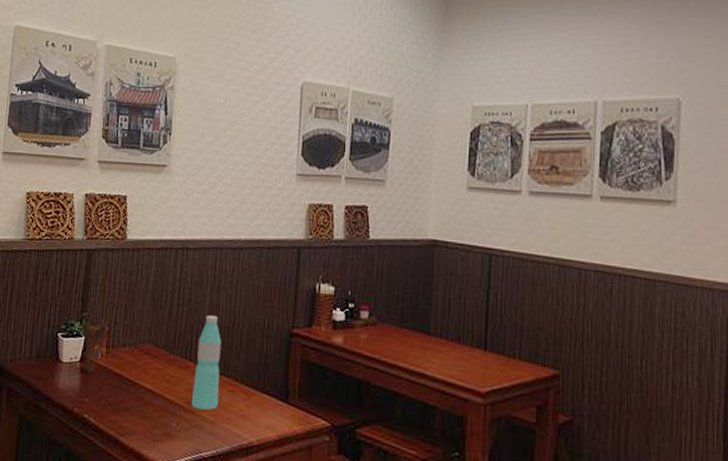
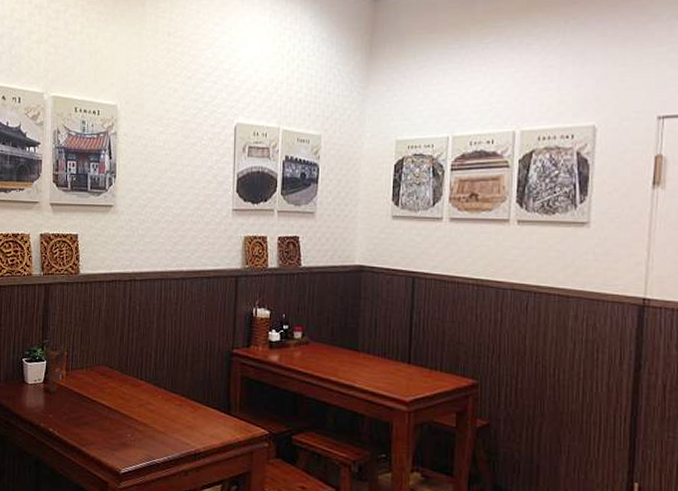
water bottle: present [190,316,221,410] -> none [143,340,169,422]

